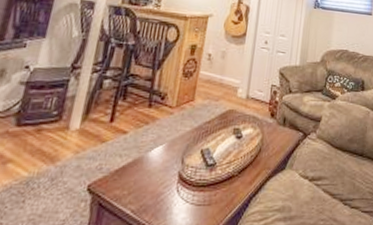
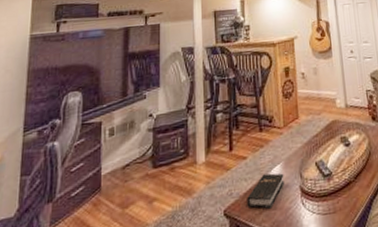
hardback book: none [116,153,164,190] -> present [247,173,285,209]

